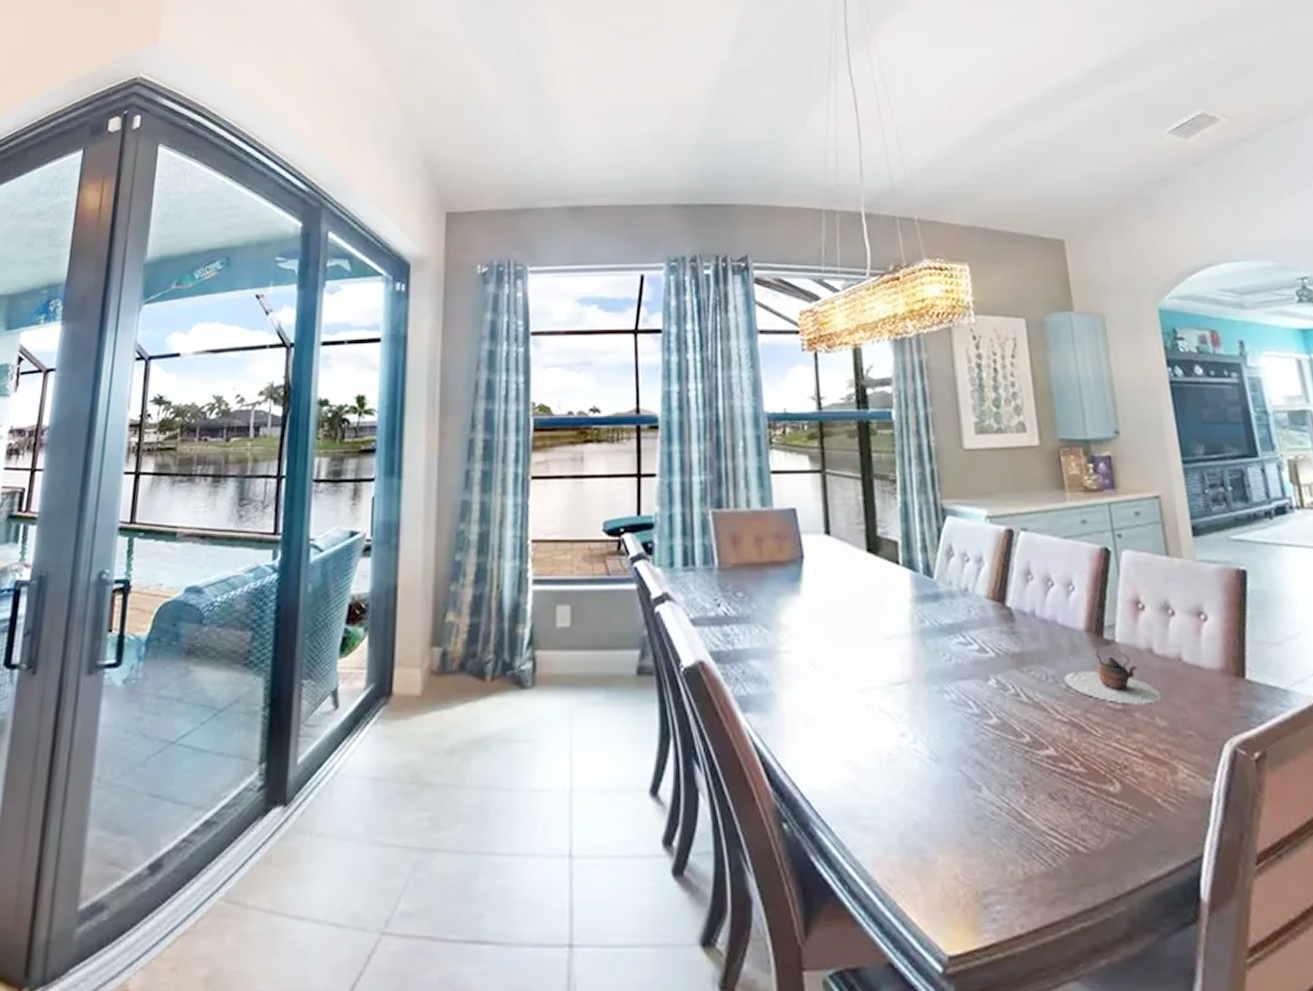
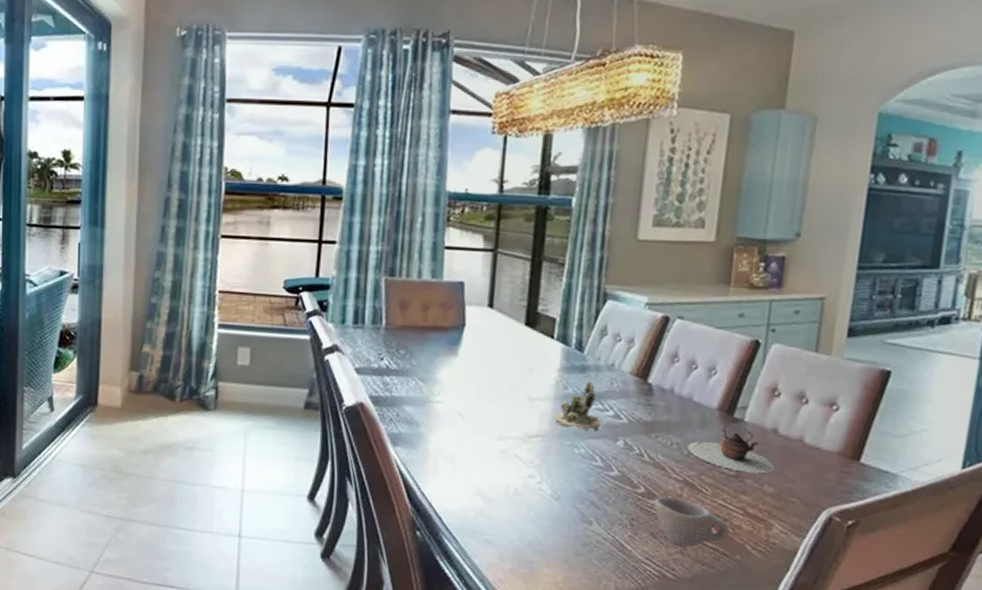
succulent planter: none [916,610,968,671] -> present [554,381,602,432]
cup: none [1043,743,1134,808] -> present [653,496,730,548]

